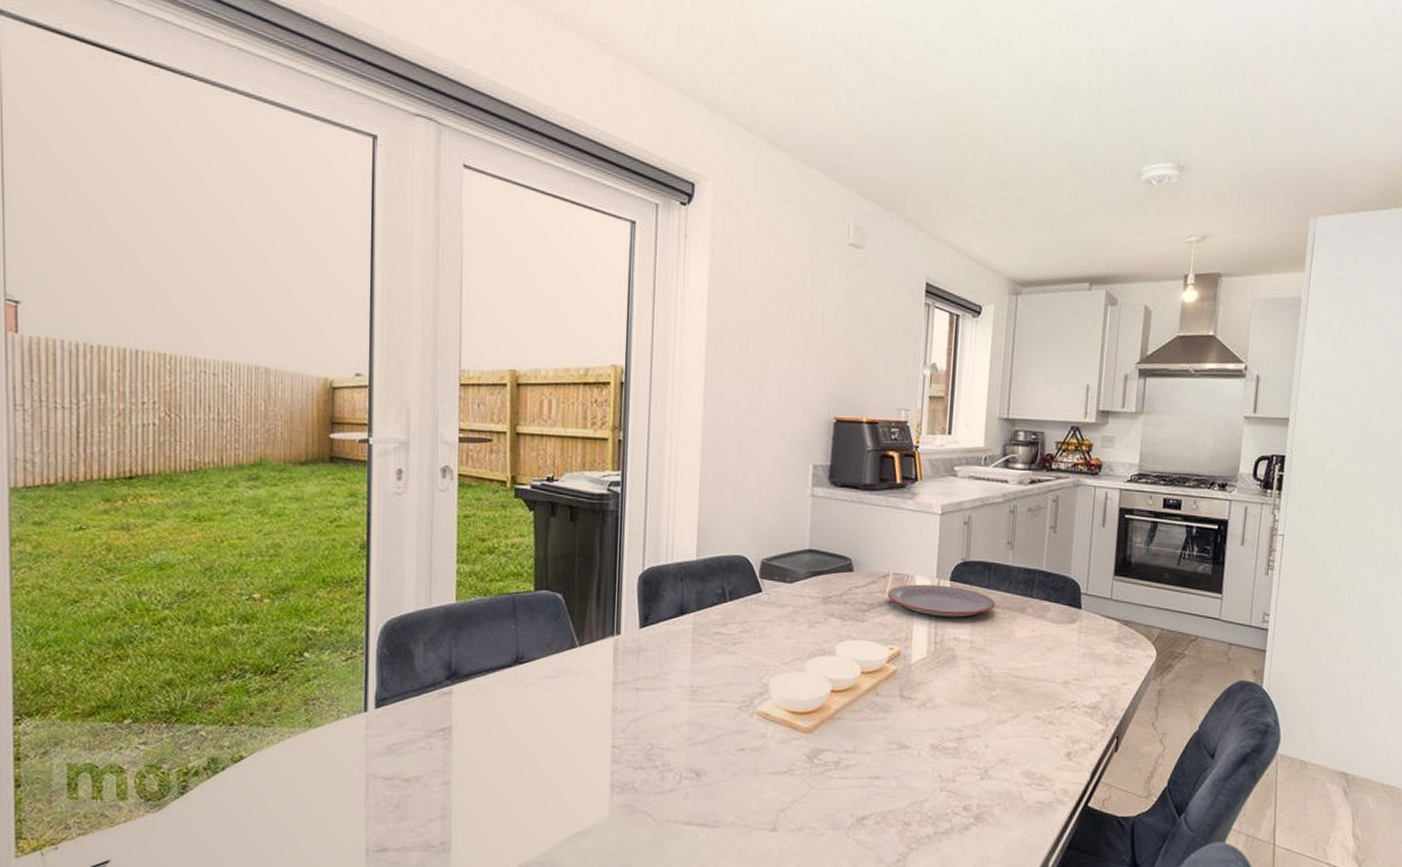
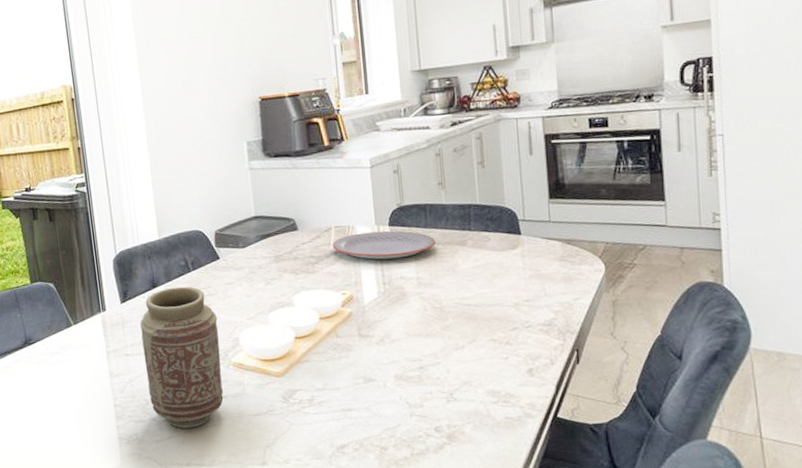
vase: none [656,617,749,781] -> present [140,286,224,428]

